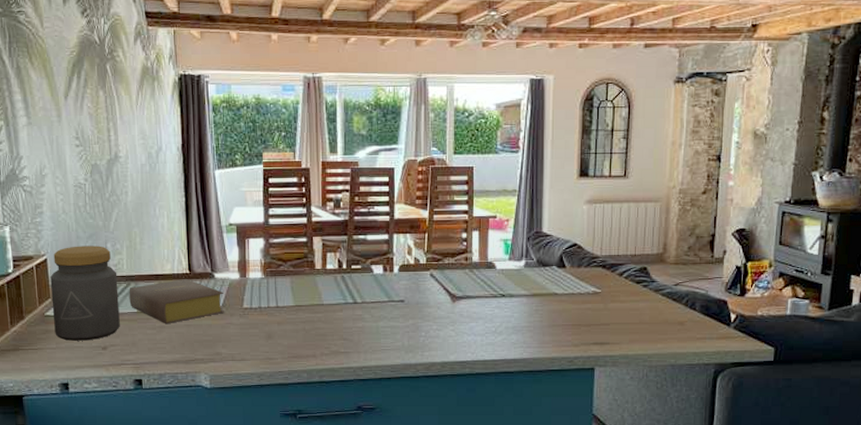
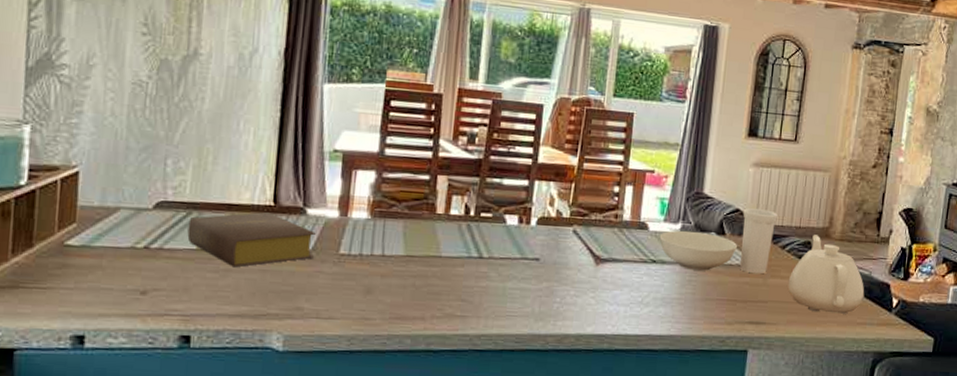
jar: present [50,246,120,341] -> none [75,158,176,282]
bowl: none [506,266,578,301] -> present [659,230,738,271]
cup: none [580,242,614,299] -> present [740,208,779,273]
teapot: none [627,261,703,331] -> present [787,235,865,314]

